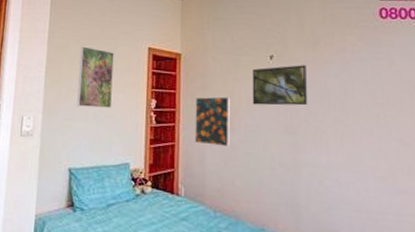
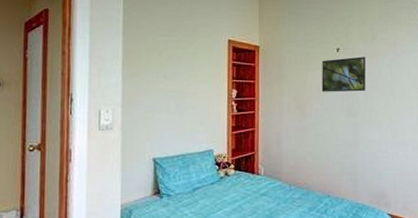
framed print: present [77,46,114,108] -> none [158,38,195,99]
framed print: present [194,96,231,147] -> none [272,85,303,130]

